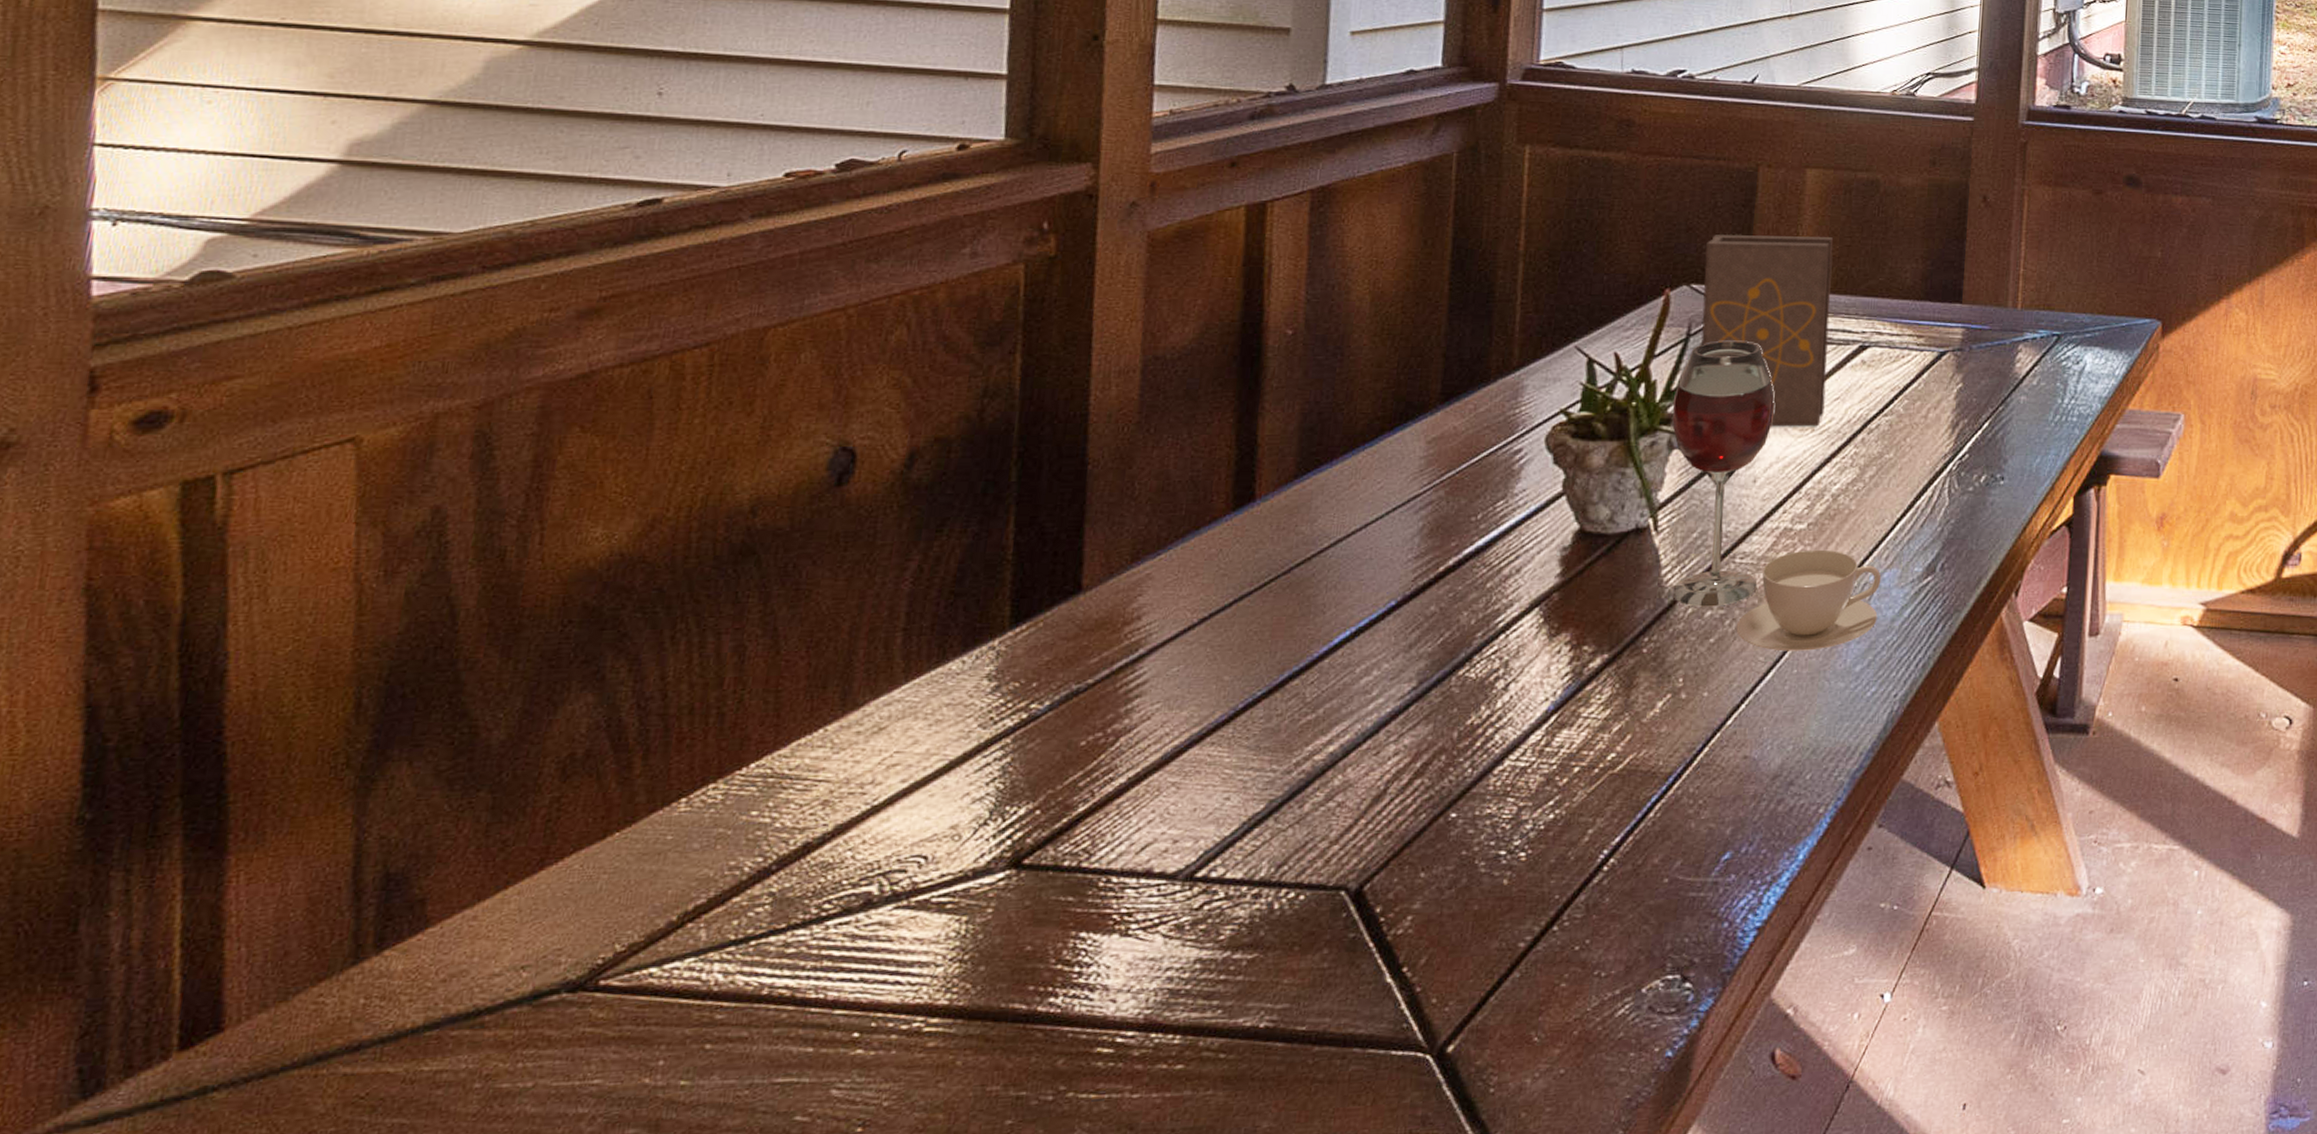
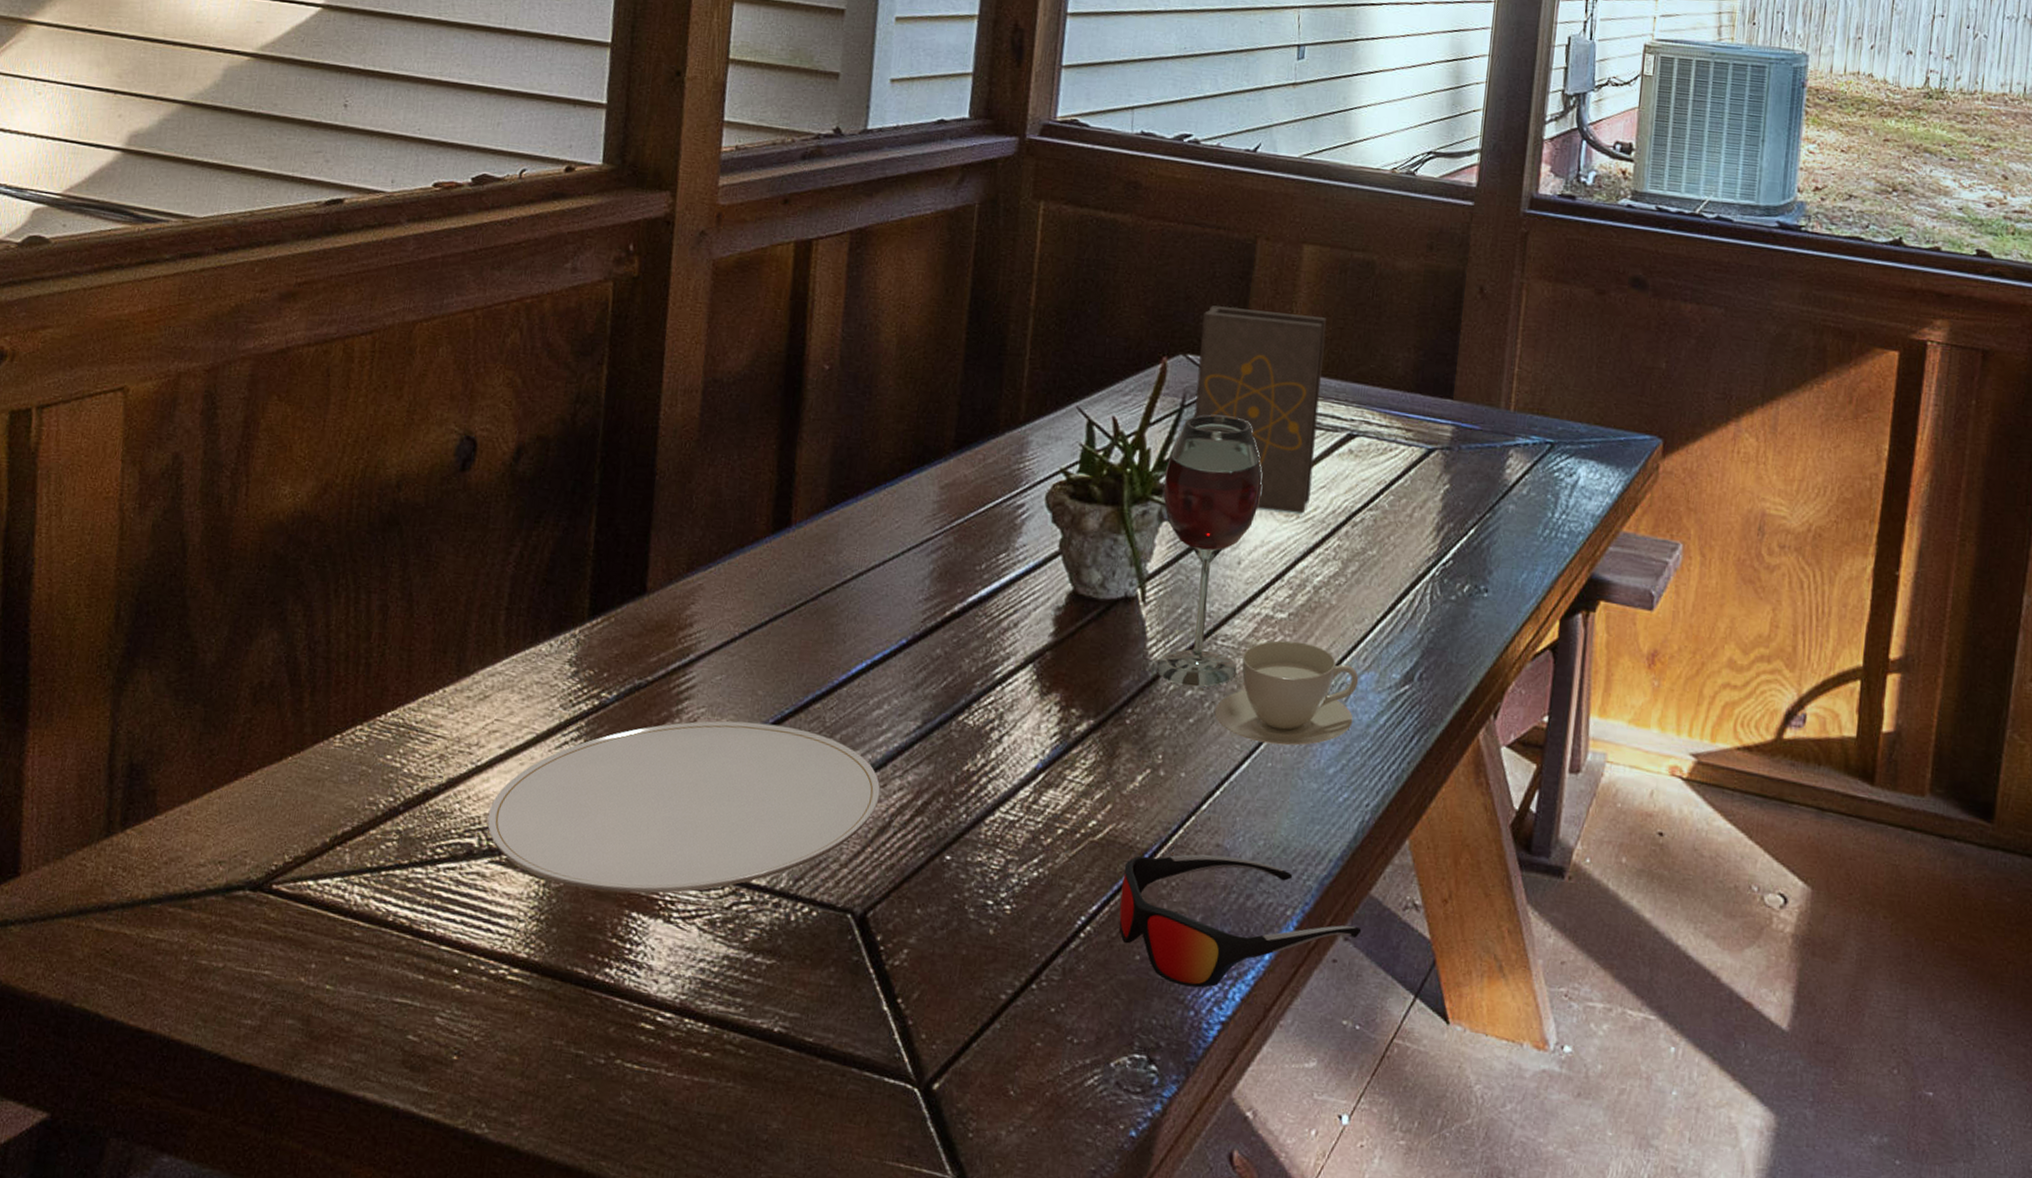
plate: none [889,708,1373,918] -> present [487,721,881,894]
sunglasses: none [1644,765,1895,900] -> present [1119,854,1362,988]

